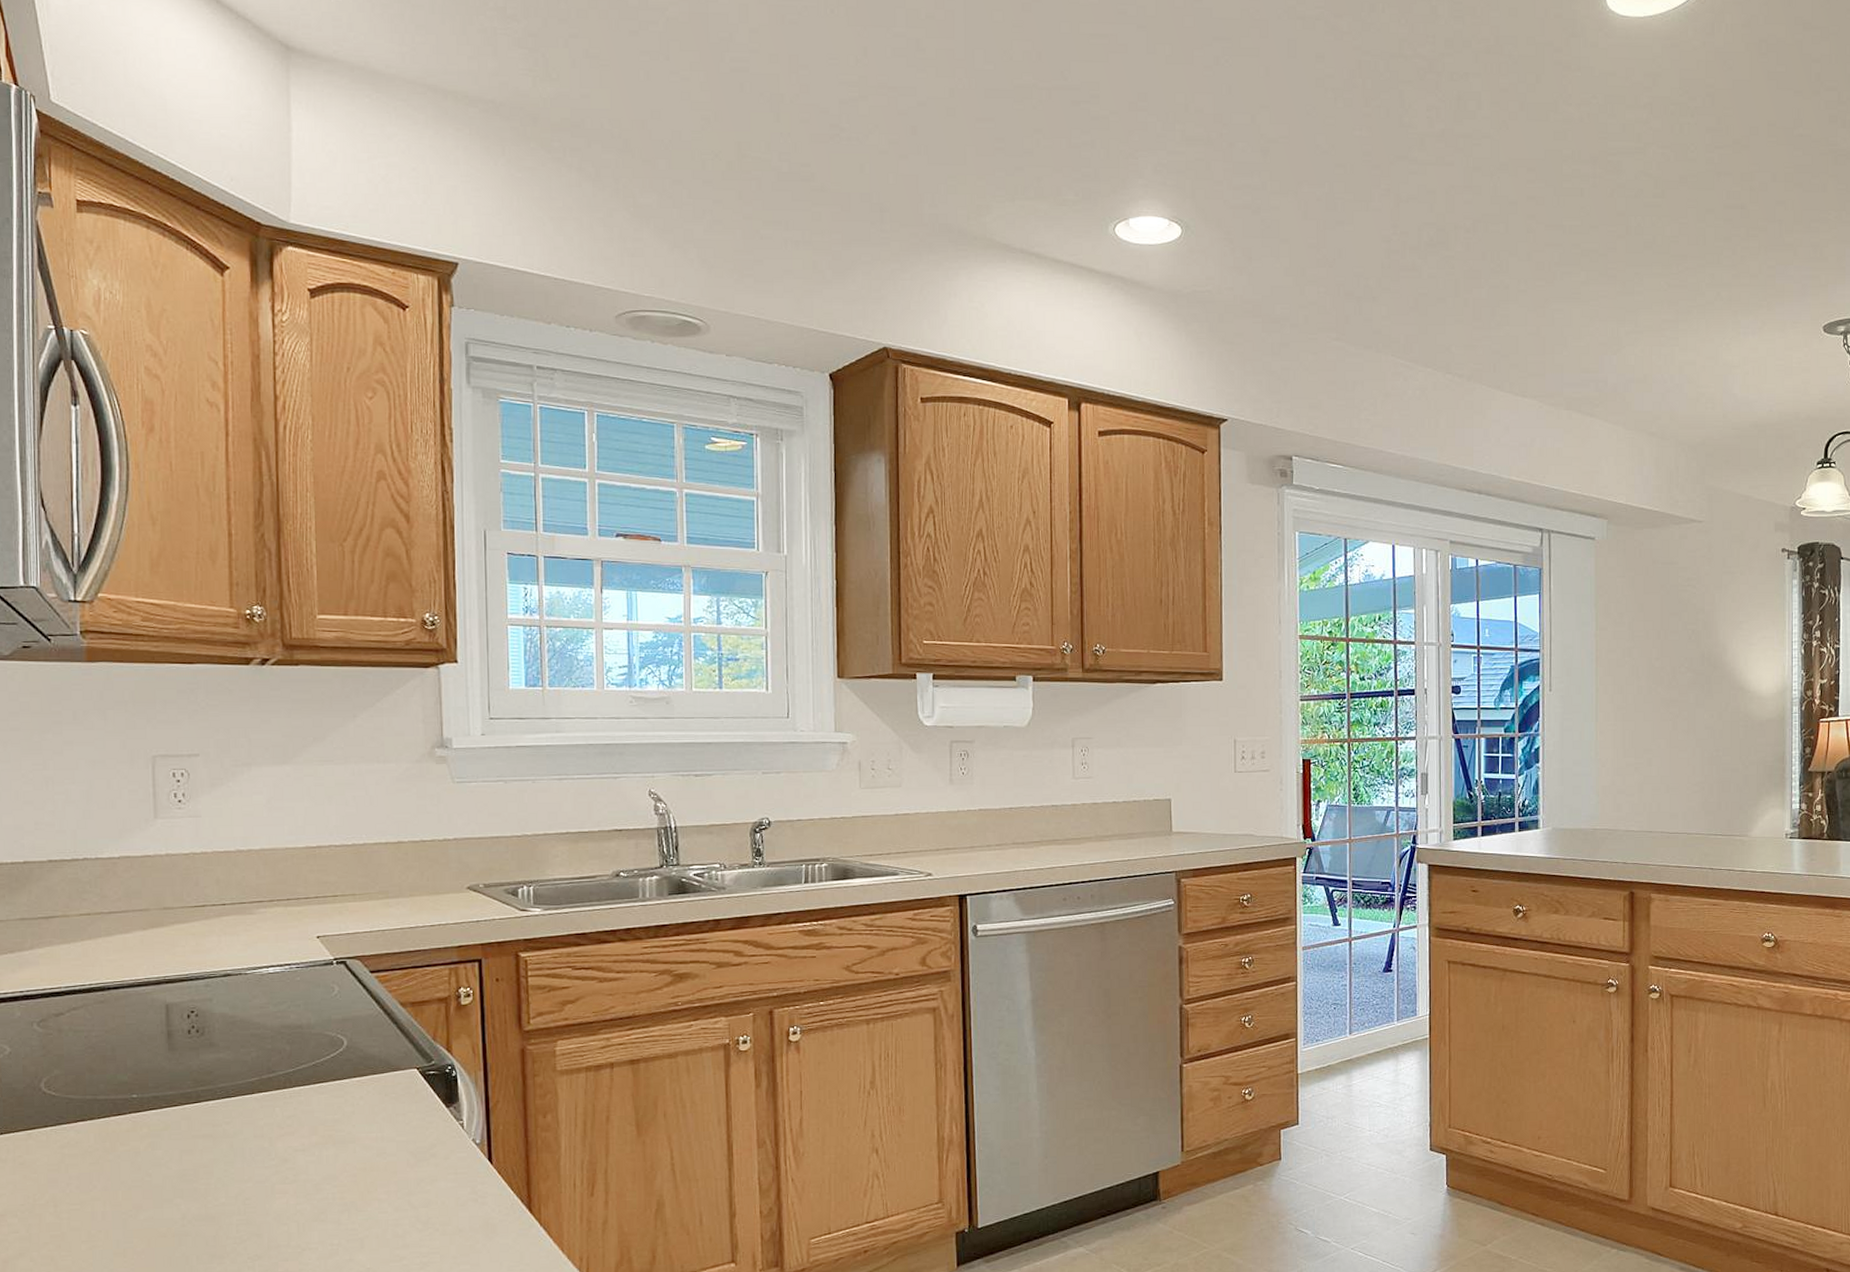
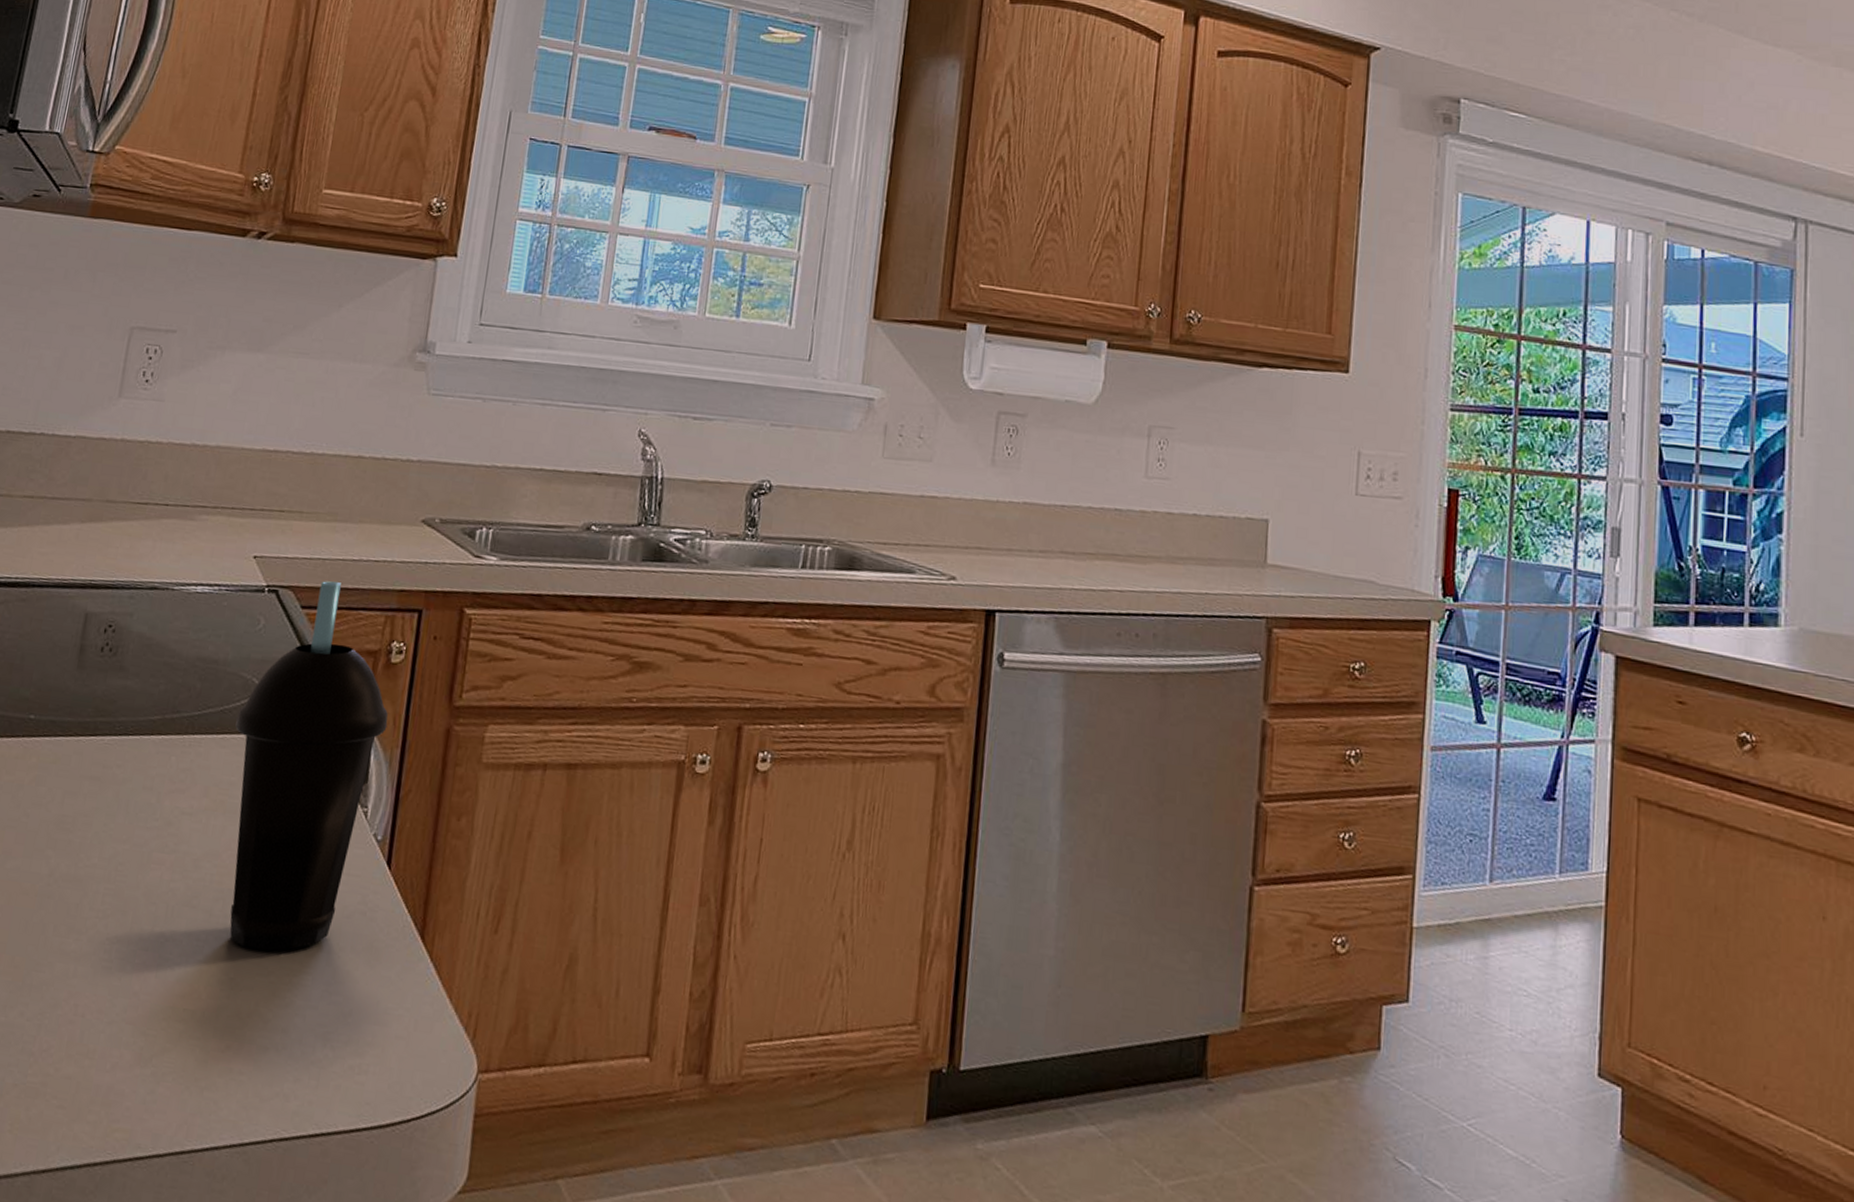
cup: none [329,947,468,1244] -> present [229,581,388,951]

